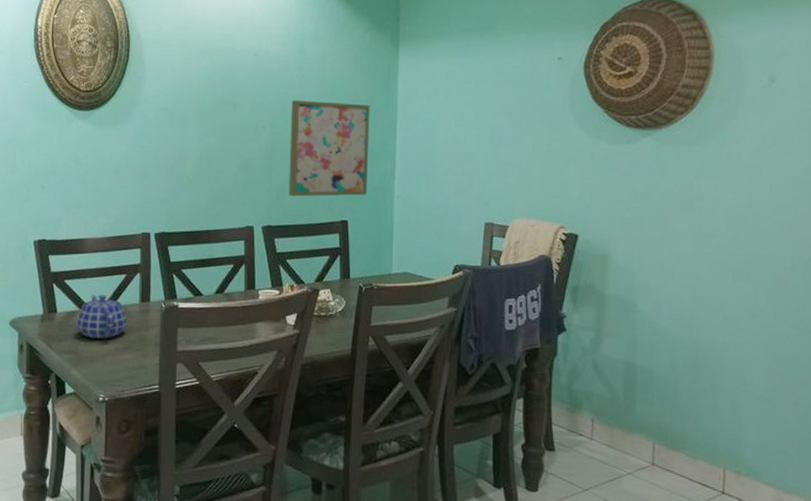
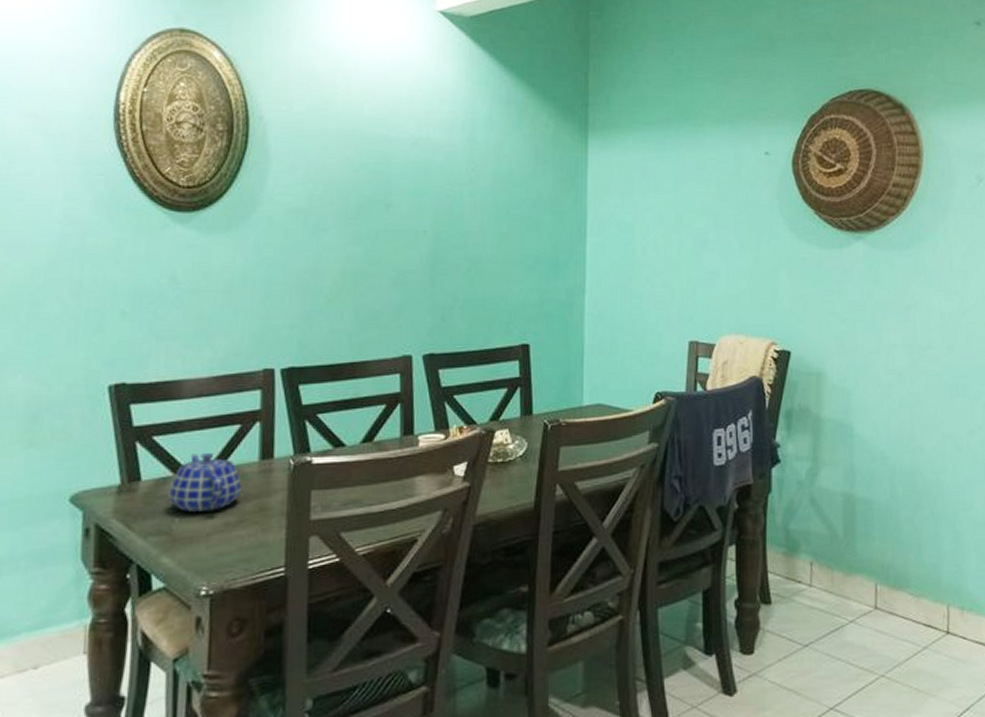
wall art: present [288,100,370,197] -> none [456,199,555,317]

